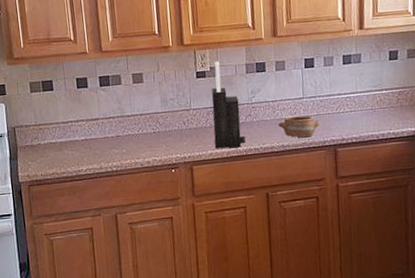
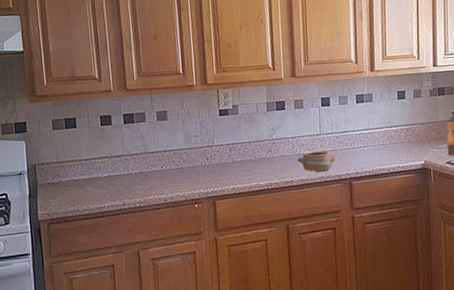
knife block: present [212,61,245,149] -> none [234,99,266,184]

